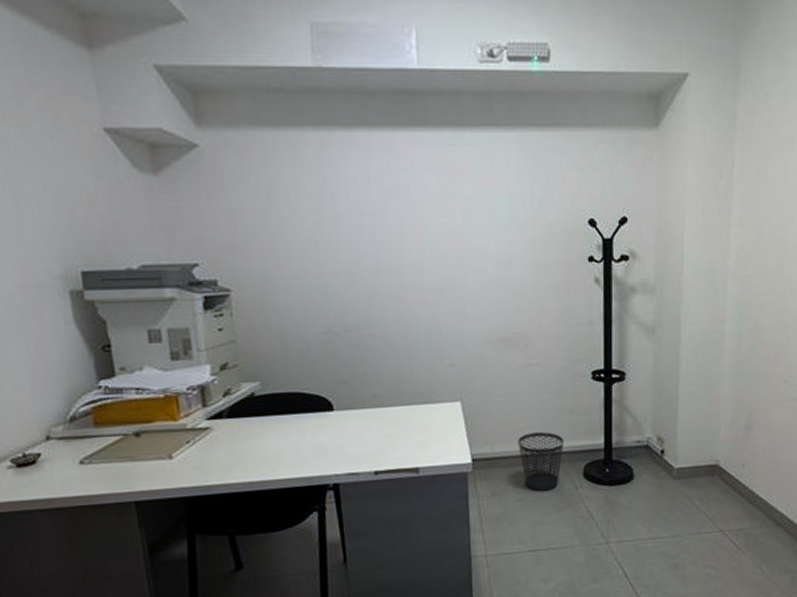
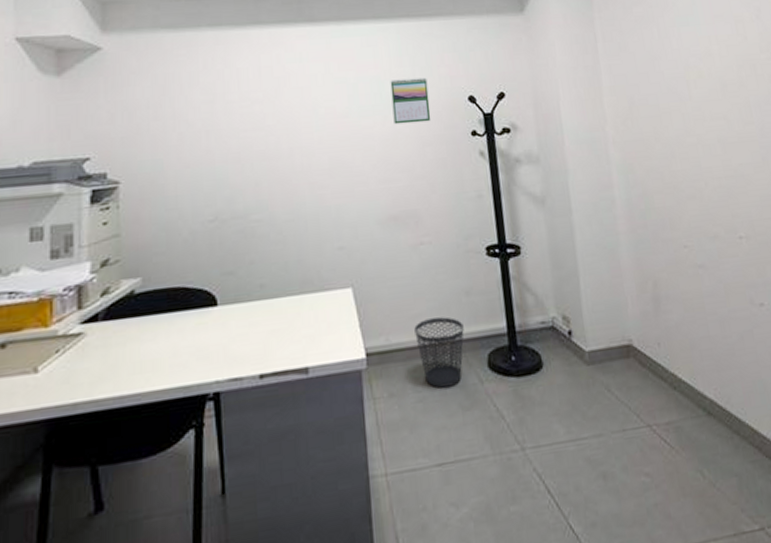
calendar: none [507,196,548,246] -> present [390,77,431,125]

